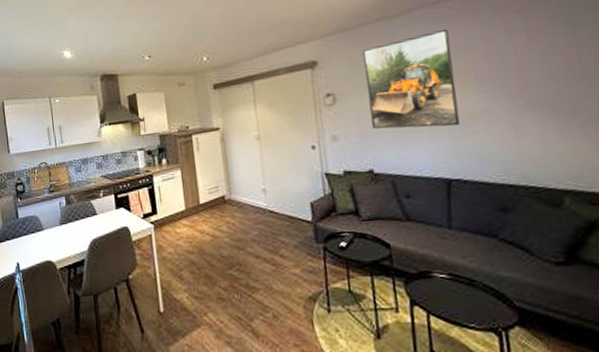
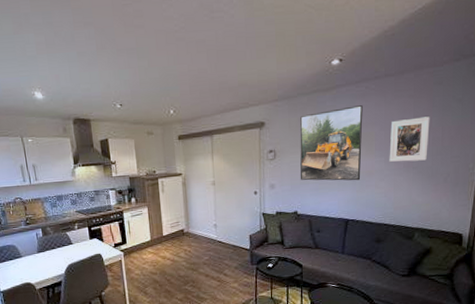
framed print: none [494,34,561,98] -> present [389,116,430,162]

